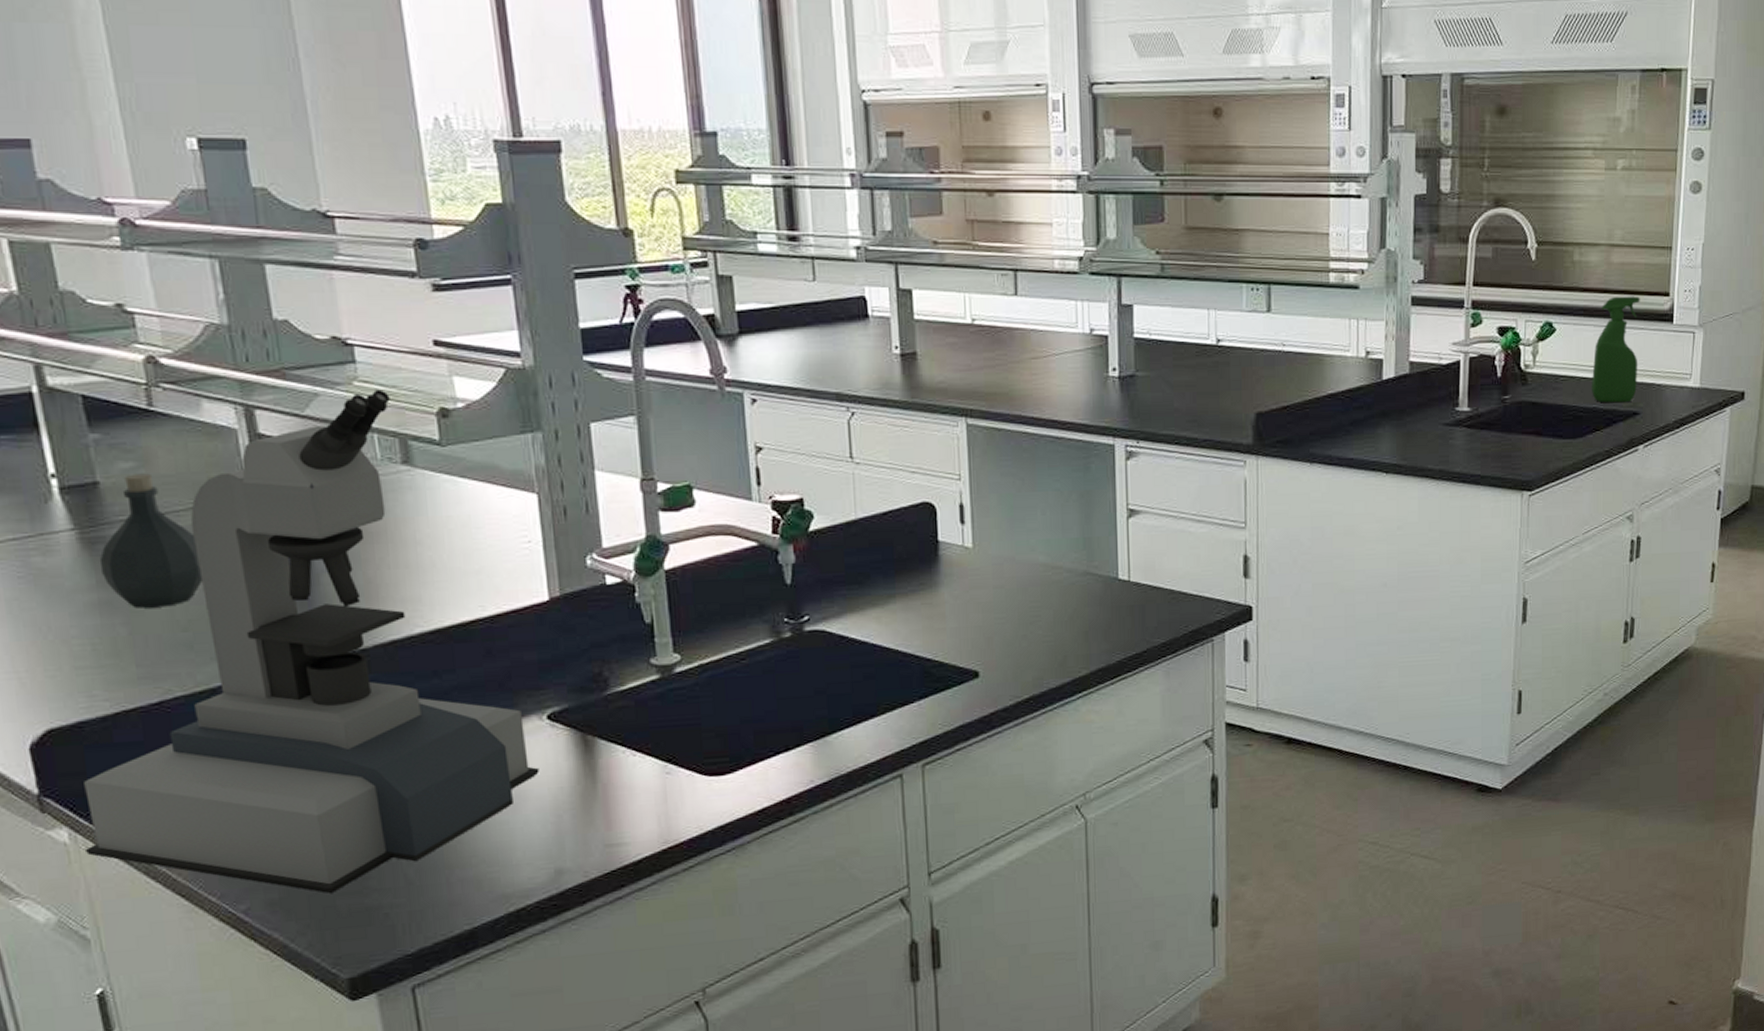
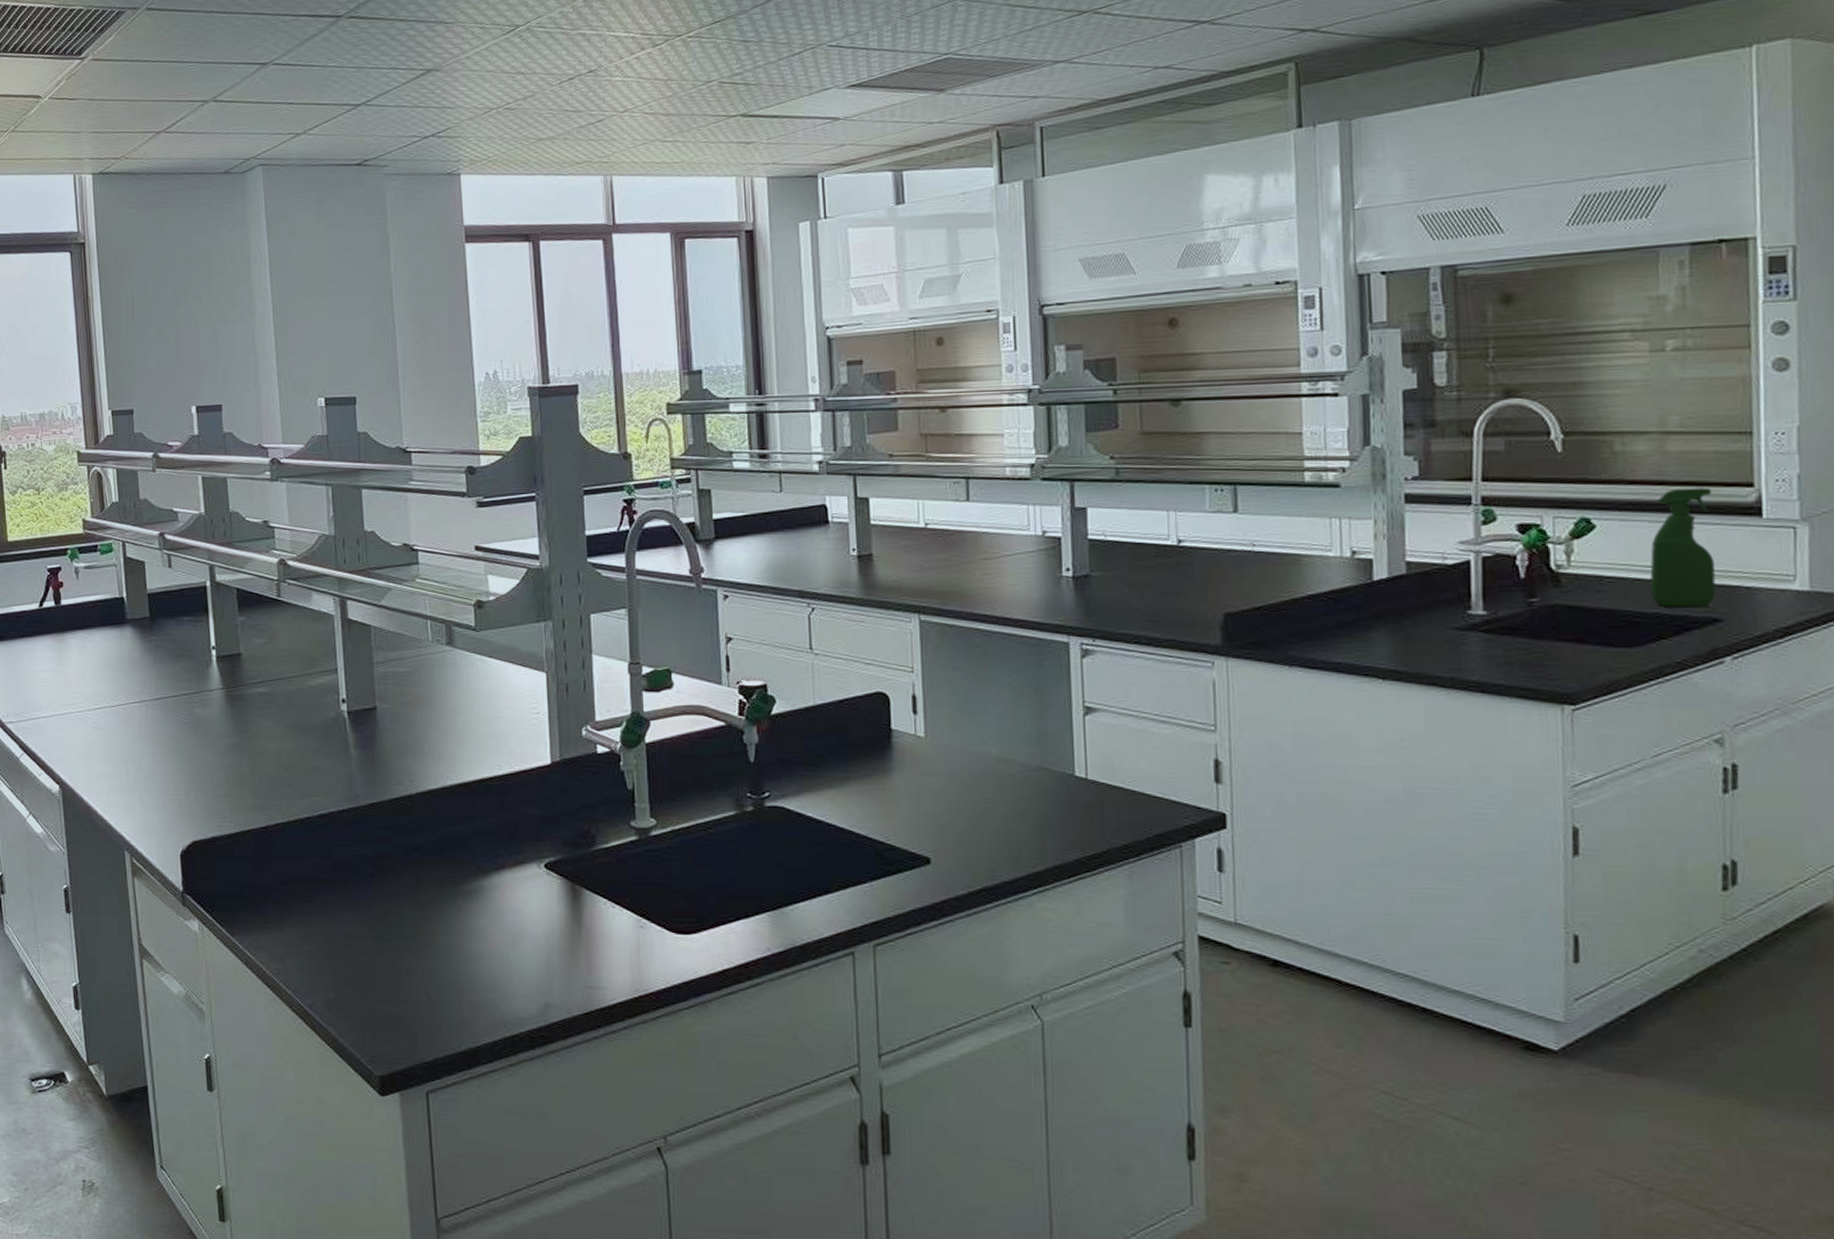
microscope: present [84,389,540,893] -> none [207,585,536,999]
flask: present [99,473,204,609] -> none [236,648,303,752]

